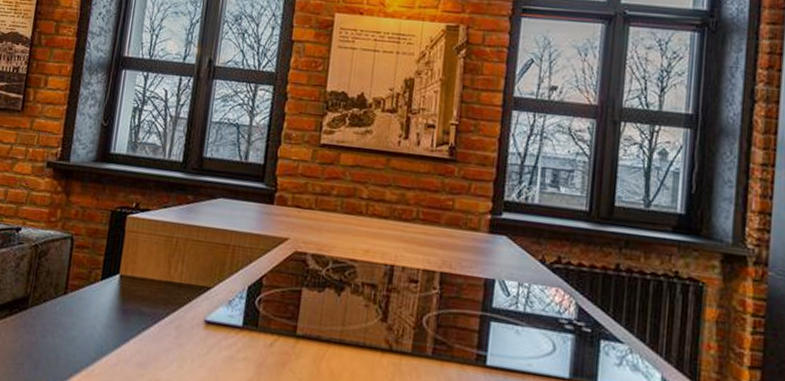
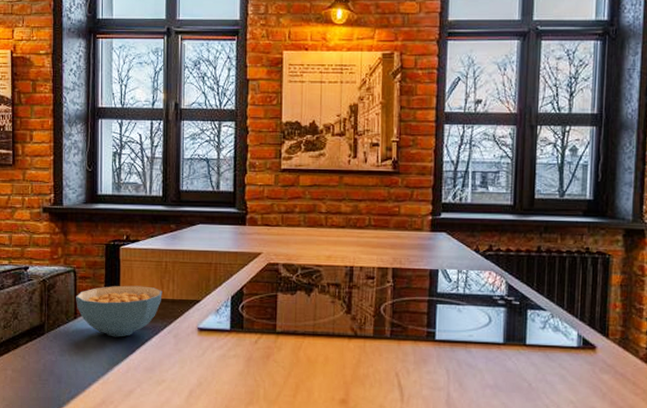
cereal bowl: none [68,259,169,322] -> present [76,285,162,337]

